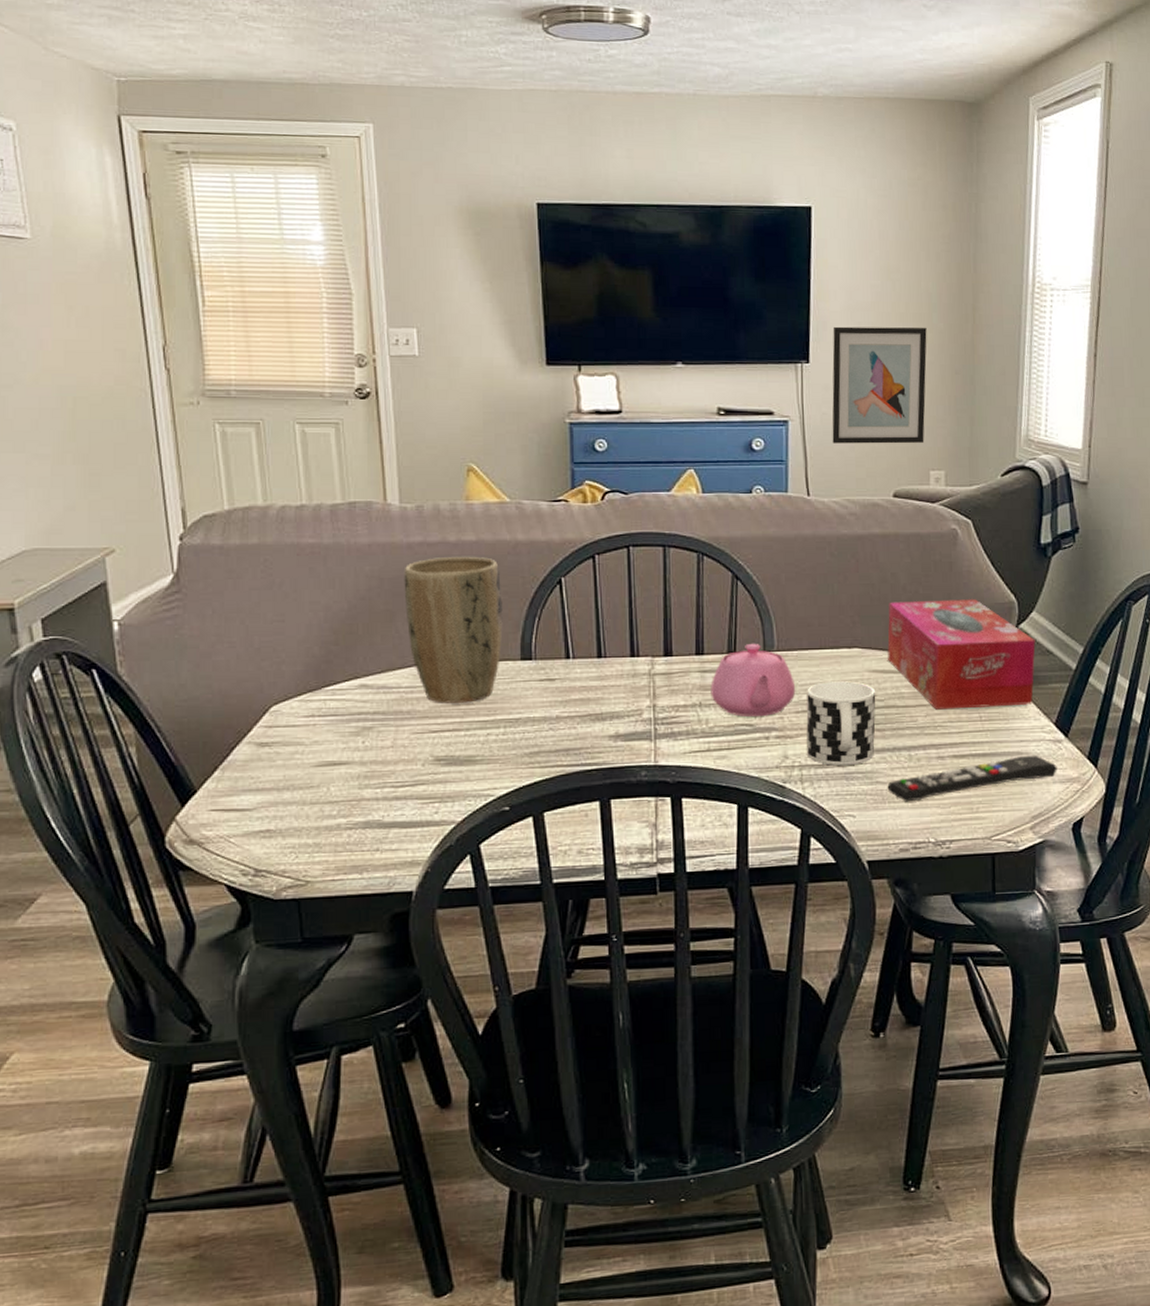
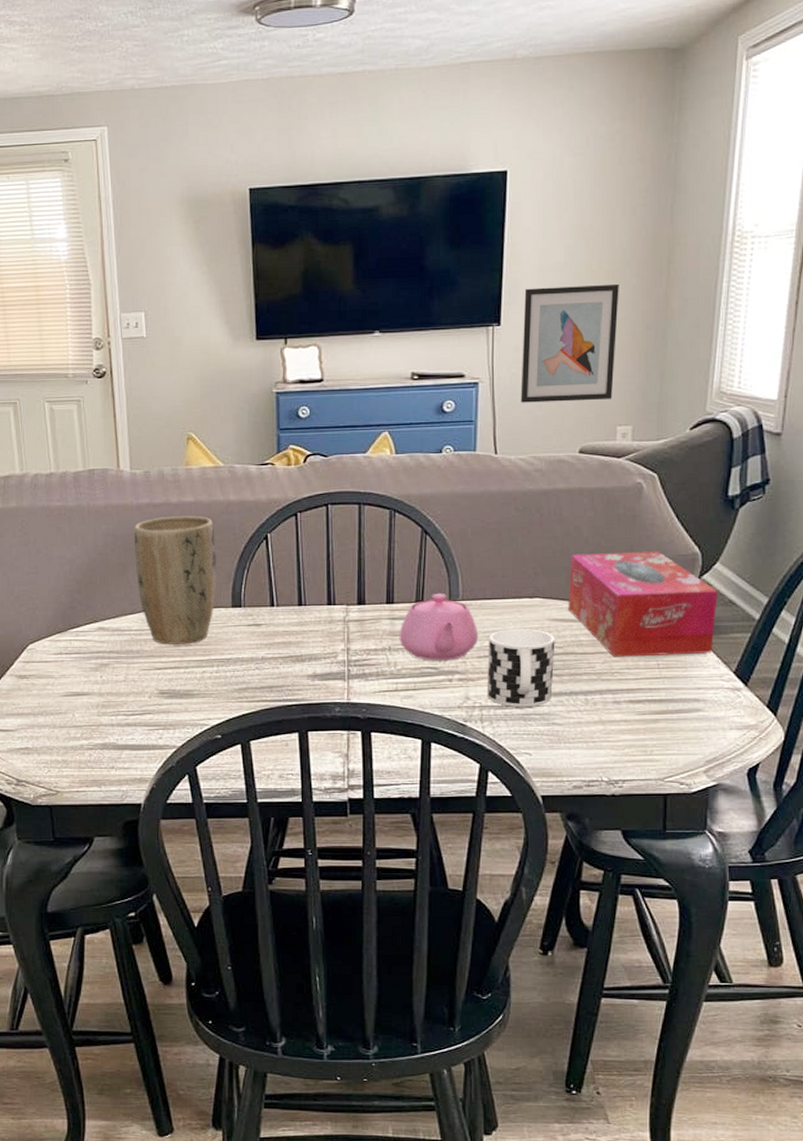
remote control: present [887,755,1058,802] -> none [563,702,736,743]

